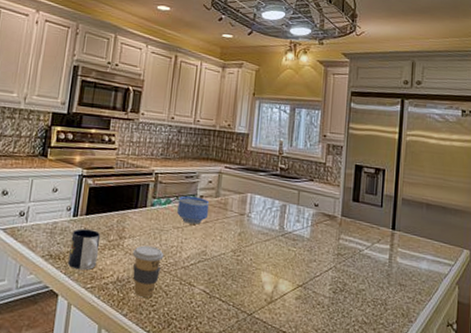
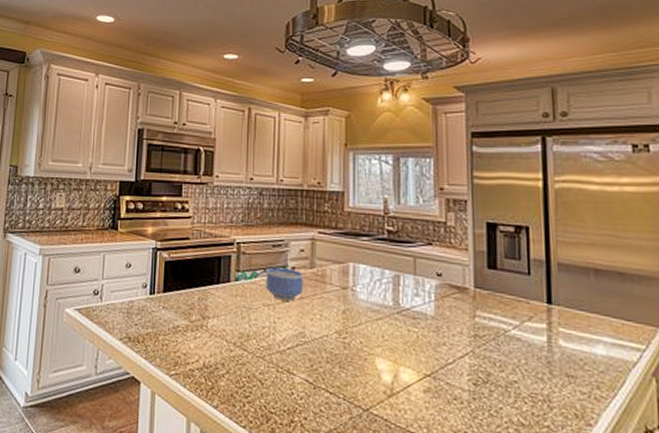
mug: present [68,229,101,270] -> none [148,308,182,355]
coffee cup: present [132,245,164,297] -> none [218,326,255,387]

